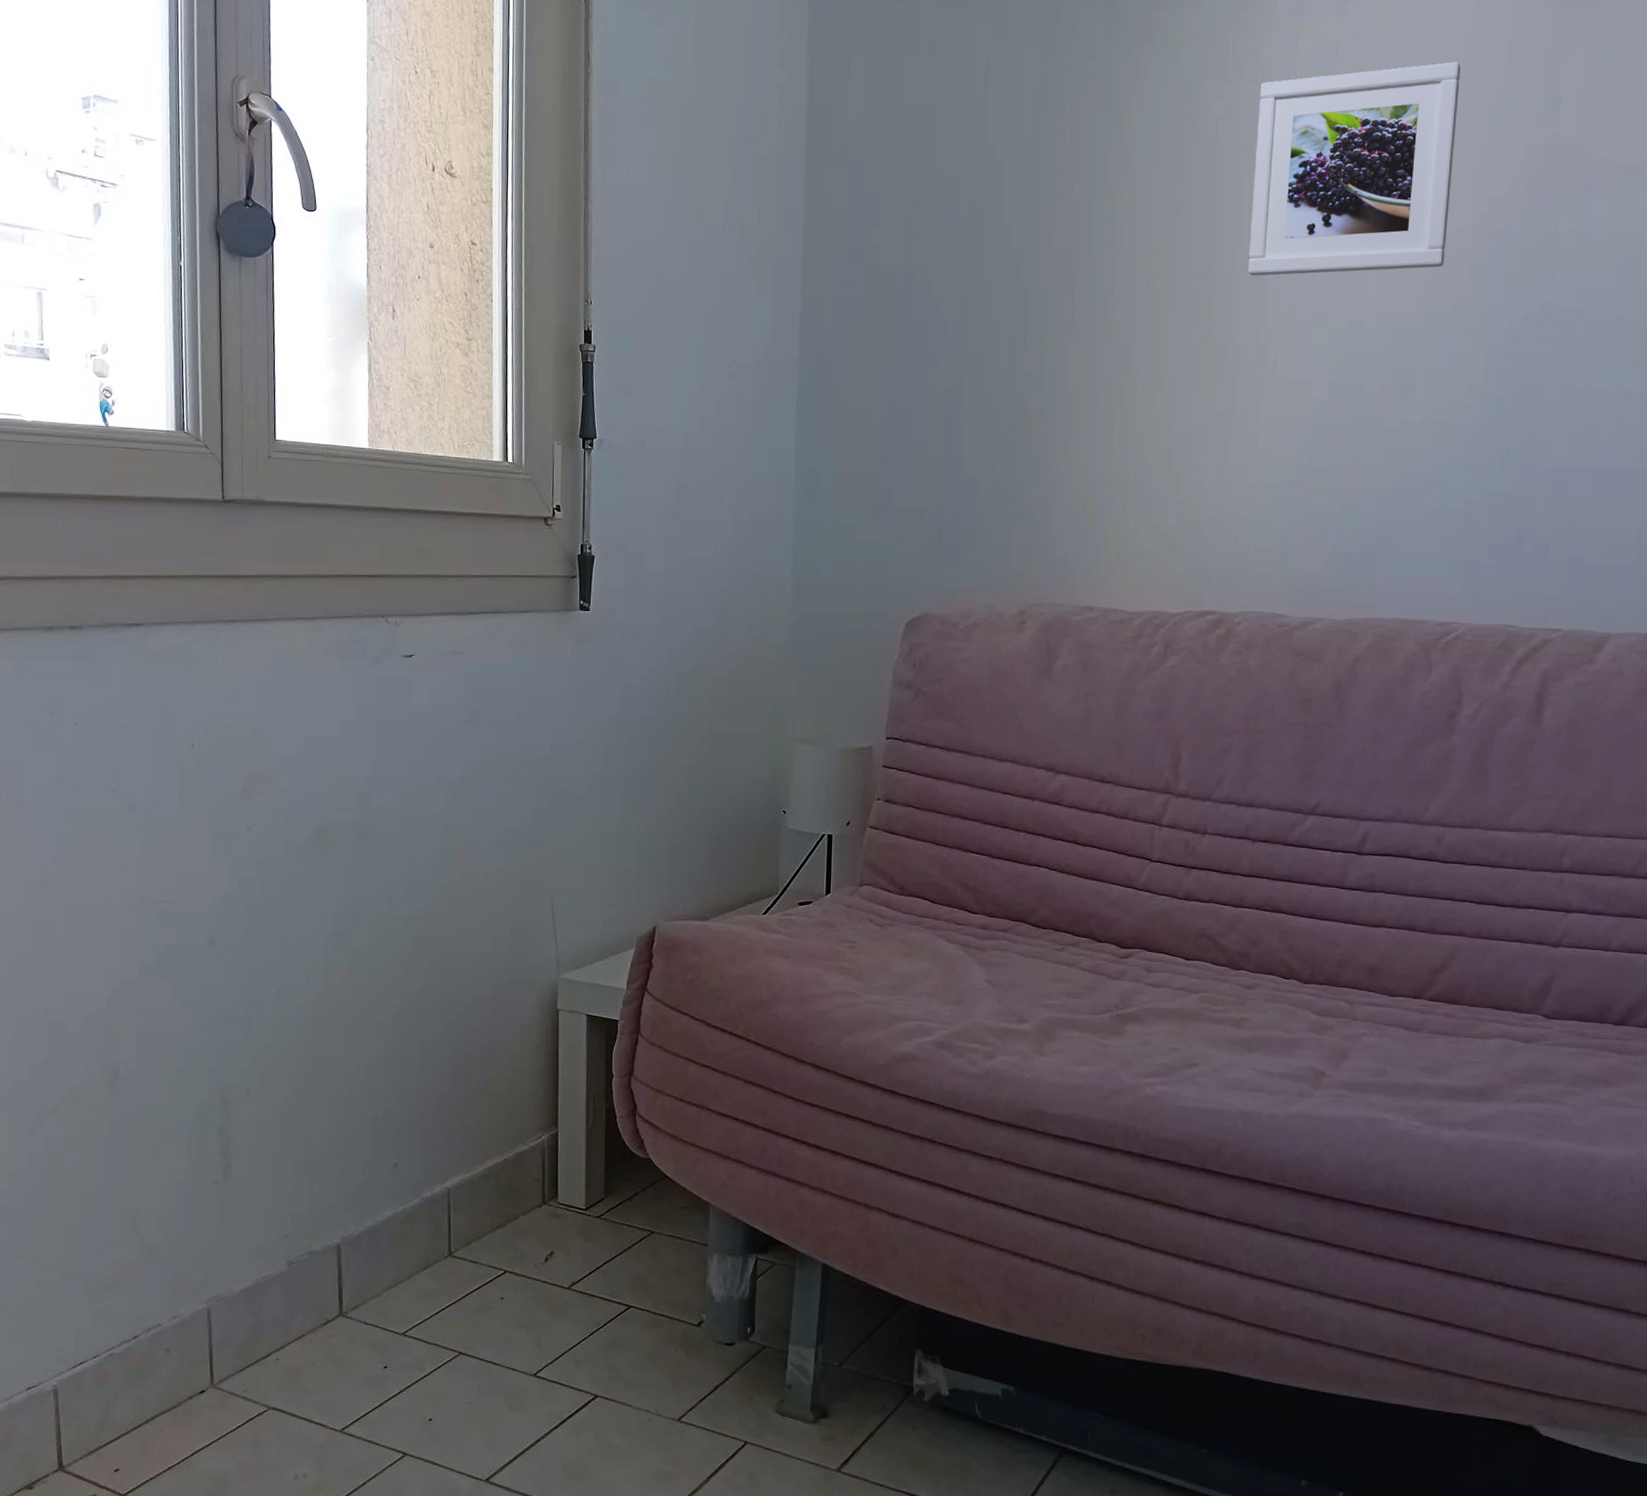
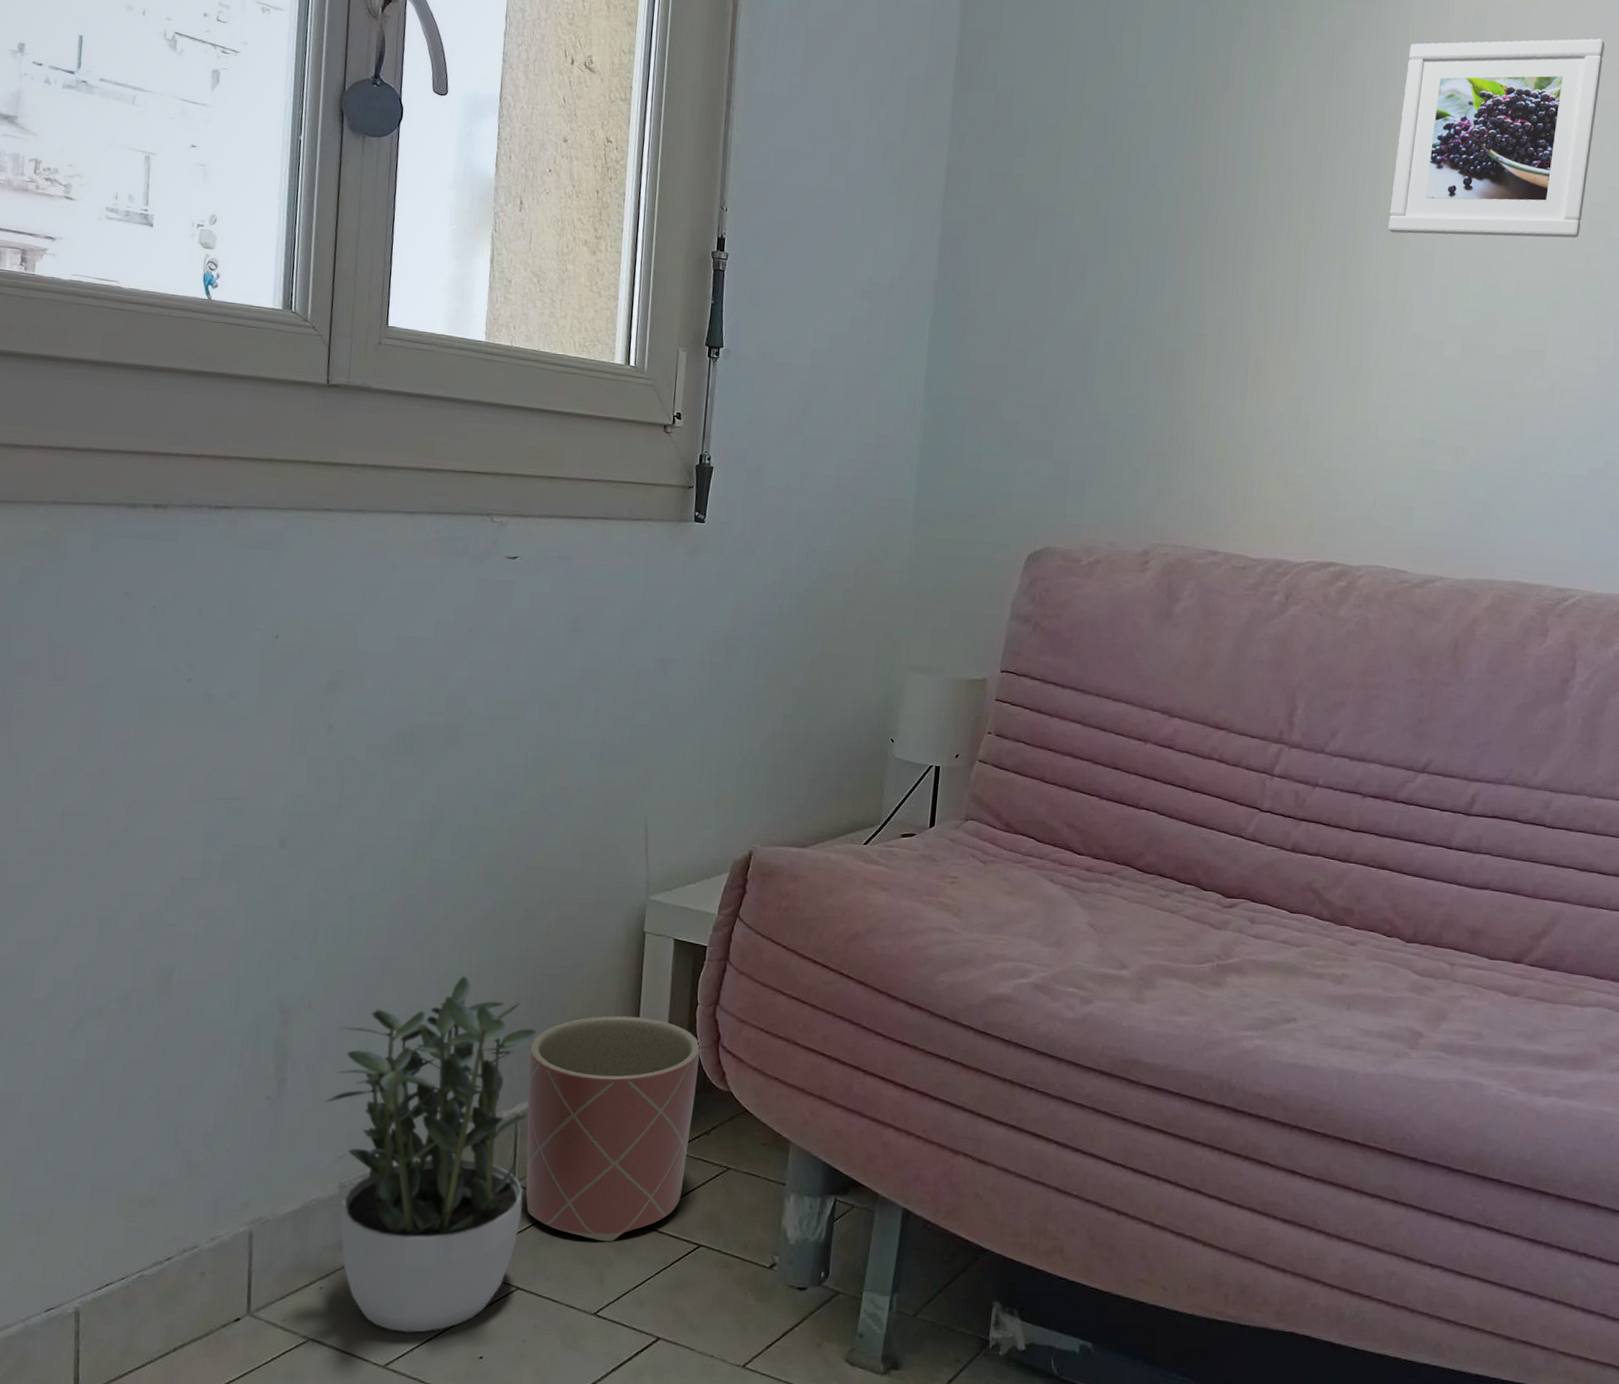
potted plant: none [269,1059,462,1399] -> present [325,975,536,1333]
planter: none [456,1090,619,1306] -> present [525,1015,701,1242]

